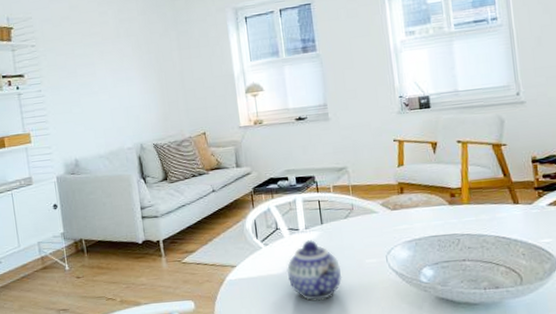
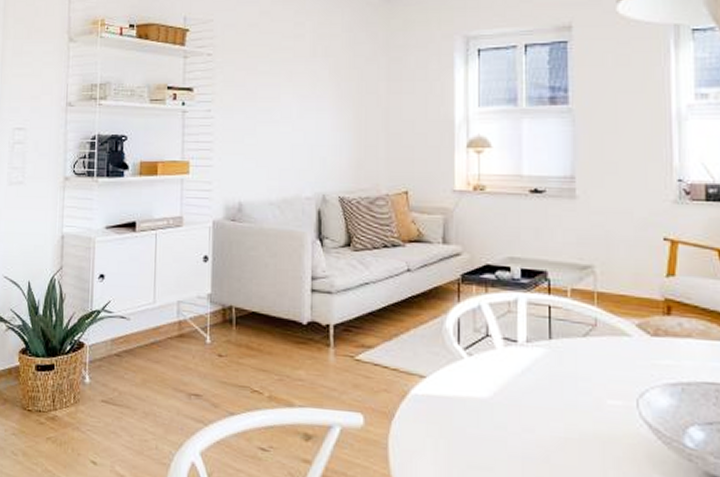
teapot: present [286,240,342,301] -> none [494,358,571,447]

